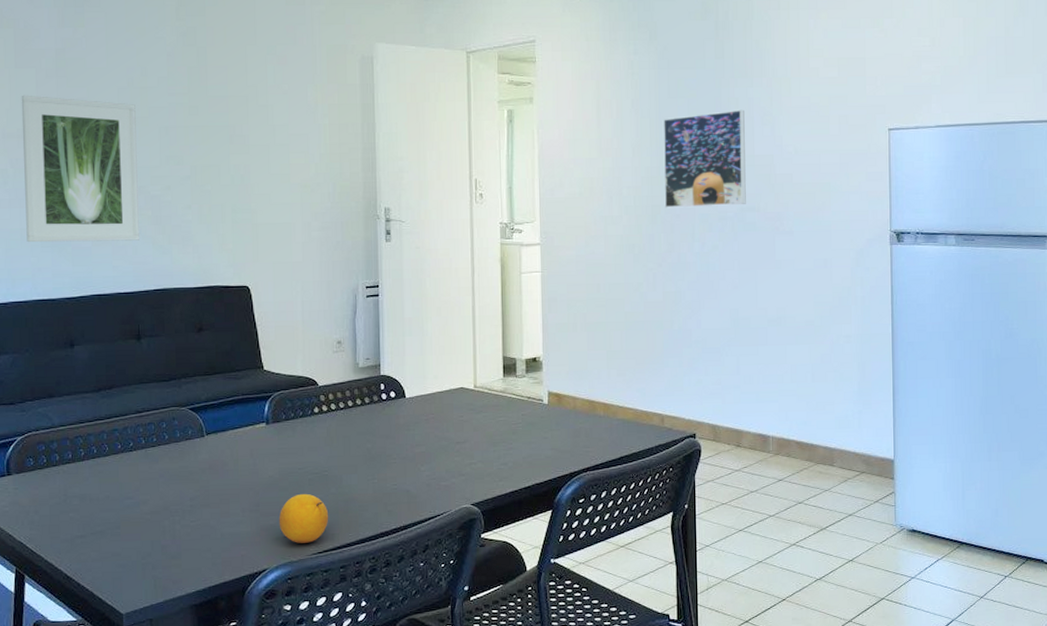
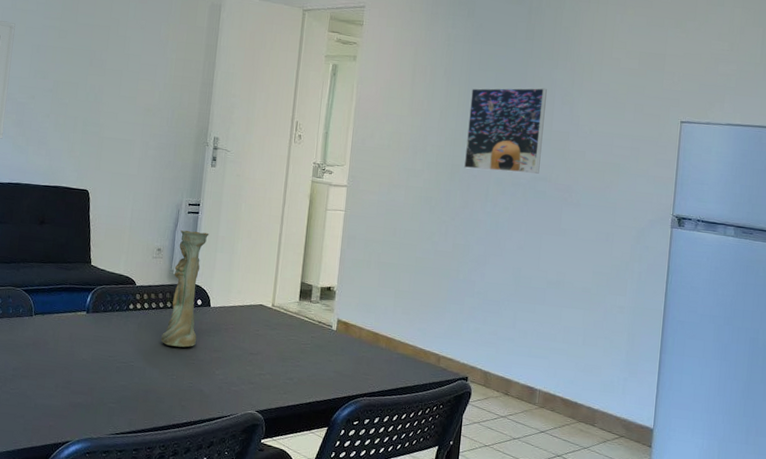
fruit: present [278,493,329,543] -> none [85,378,130,424]
vase: none [354,316,396,447] -> present [160,230,209,348]

